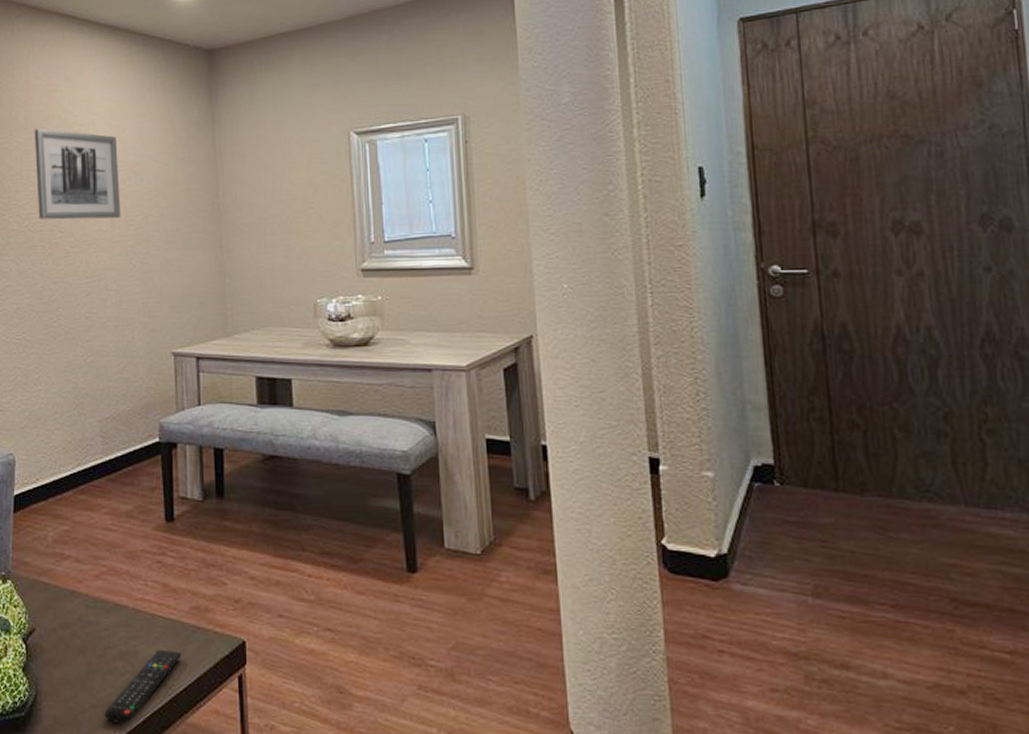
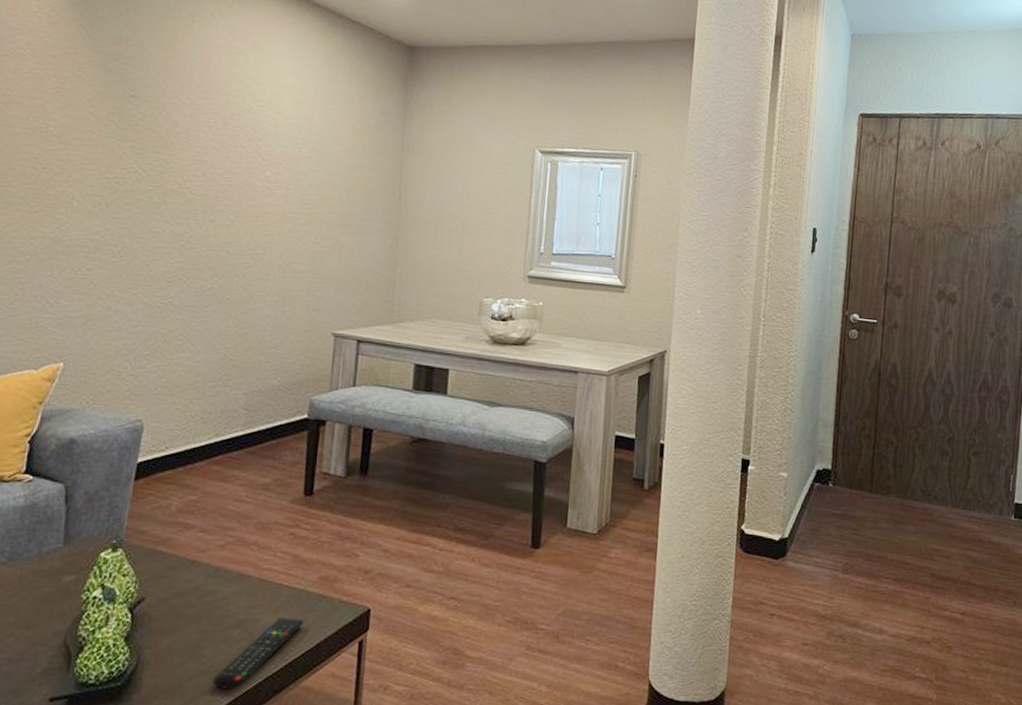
wall art: present [34,128,121,220] -> none [203,89,302,195]

